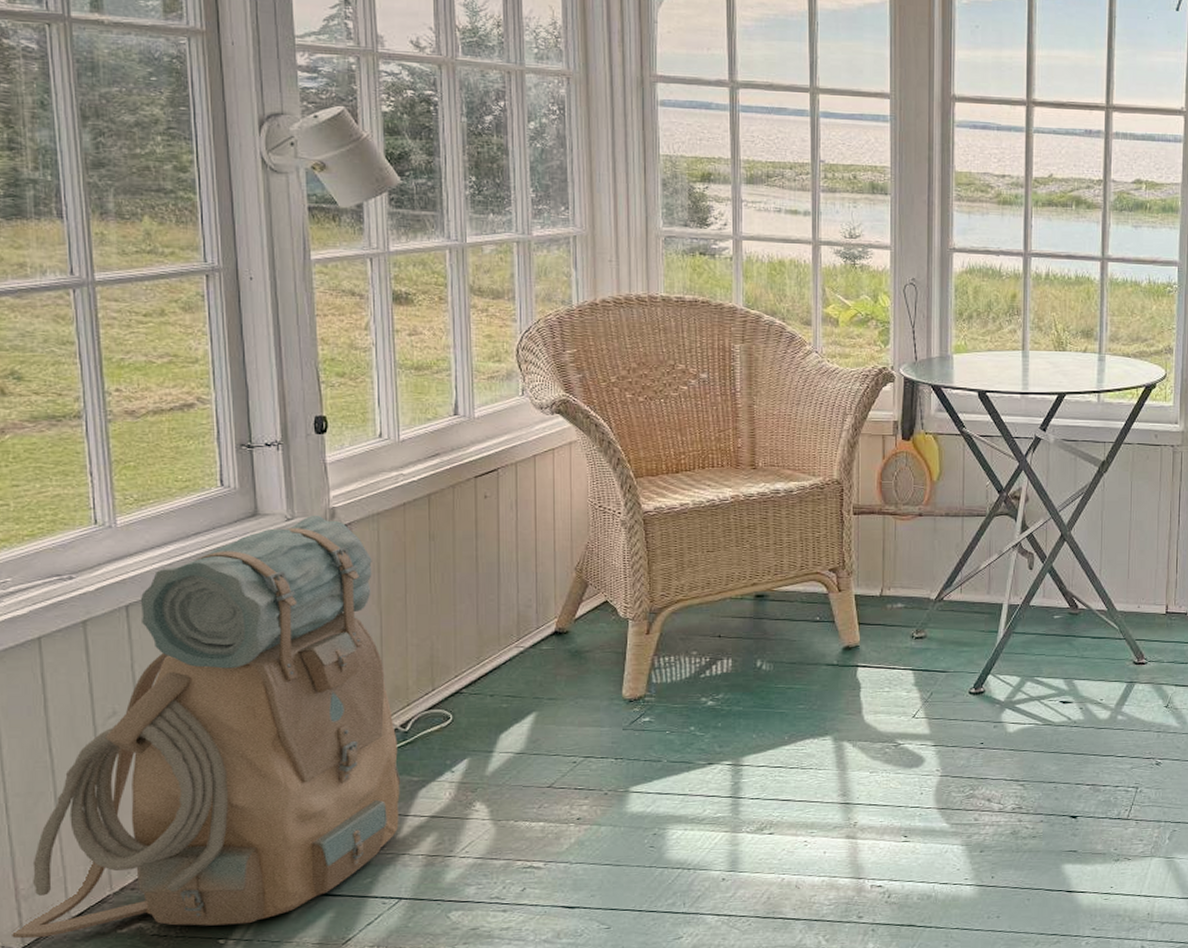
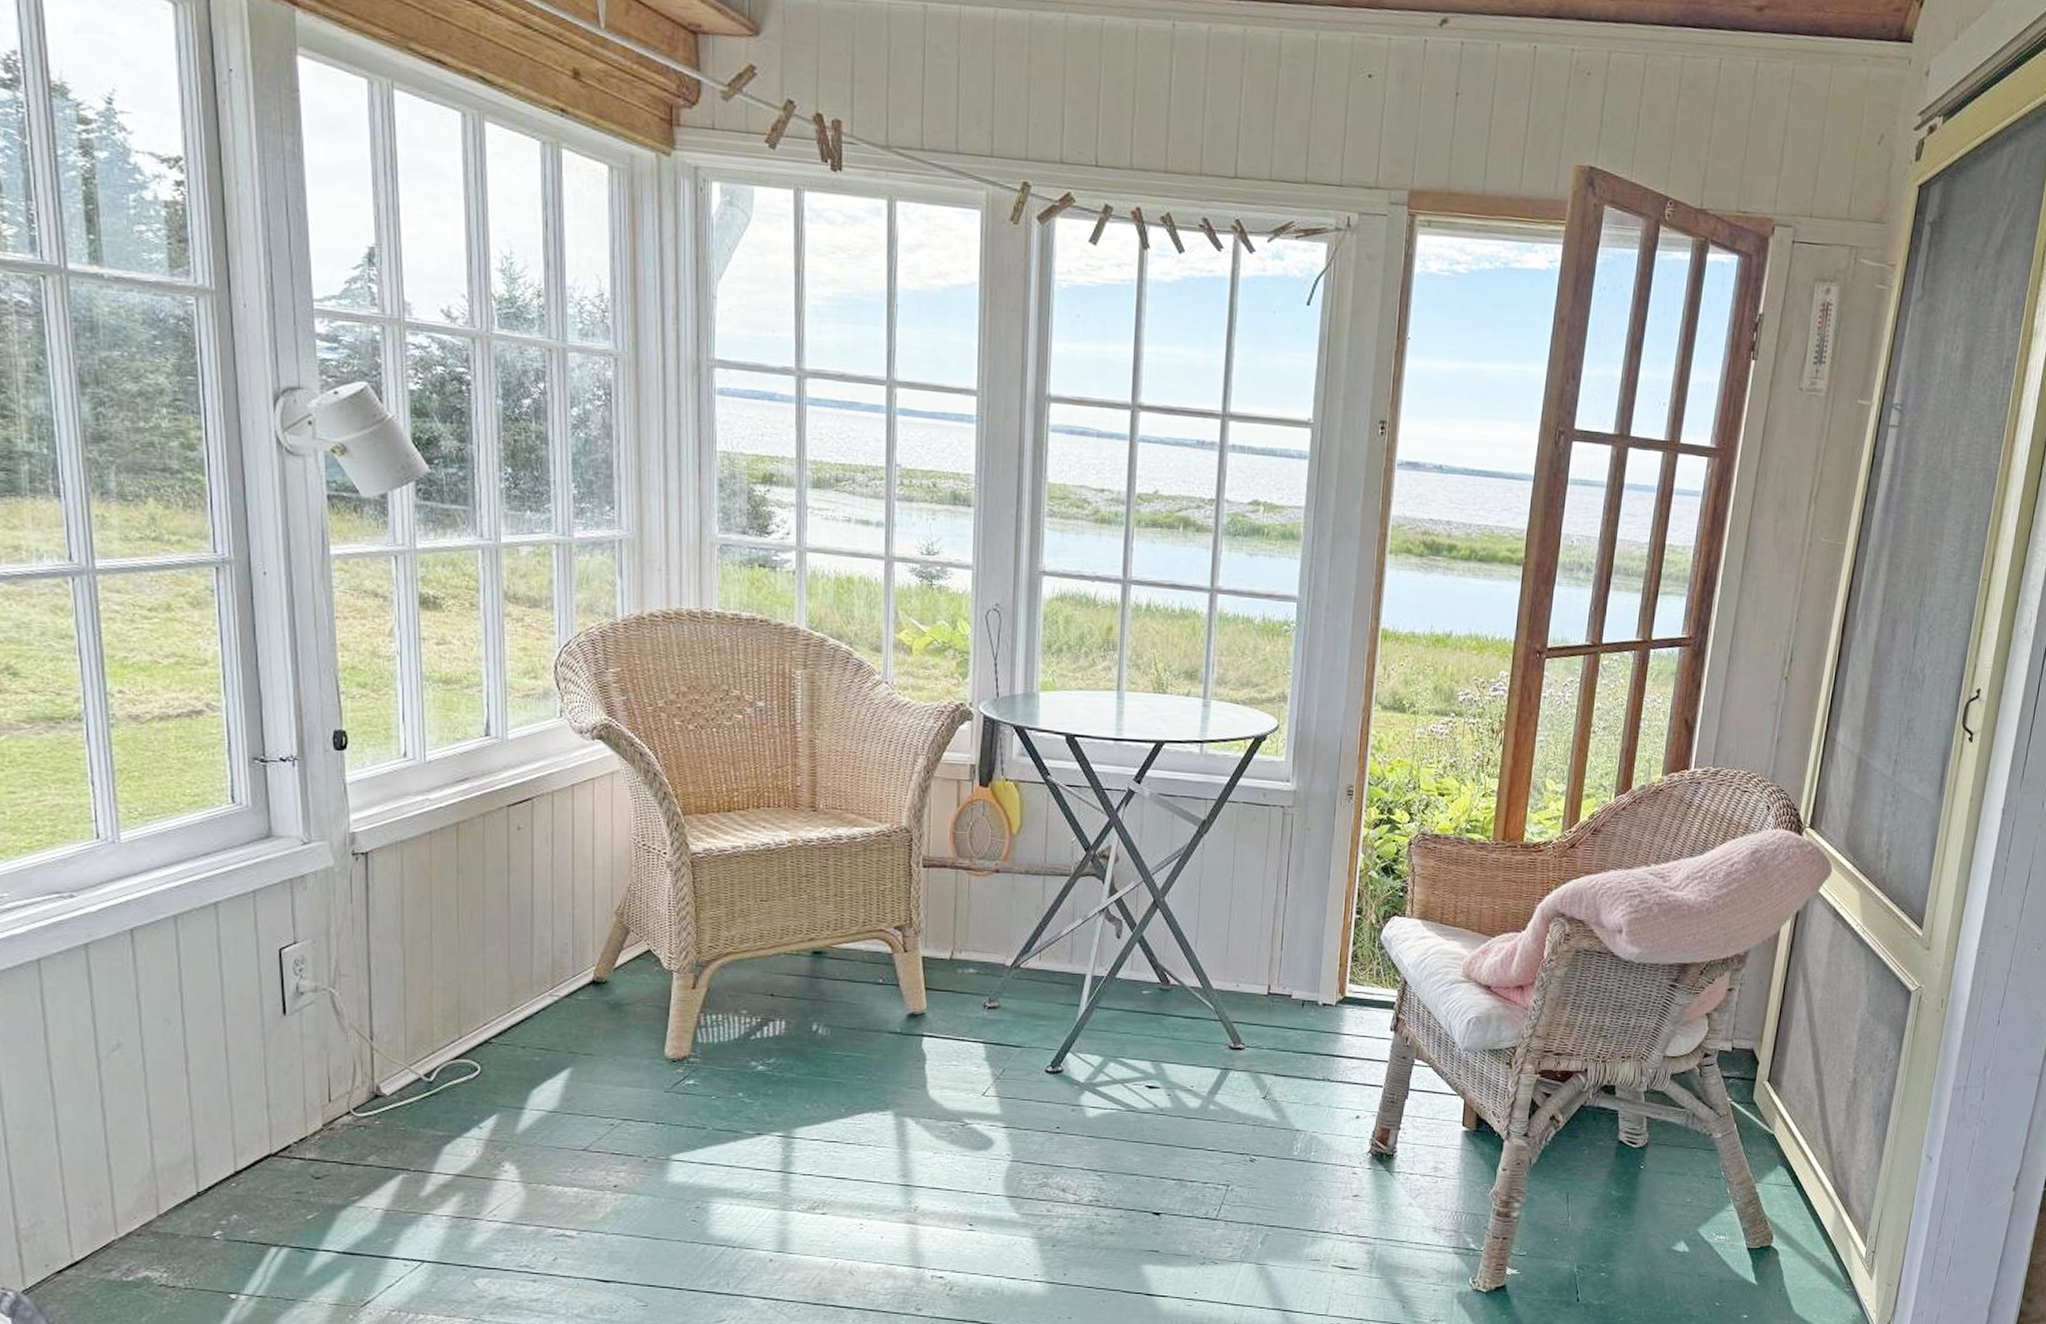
backpack: present [12,515,401,939] -> none [12,839,425,1282]

